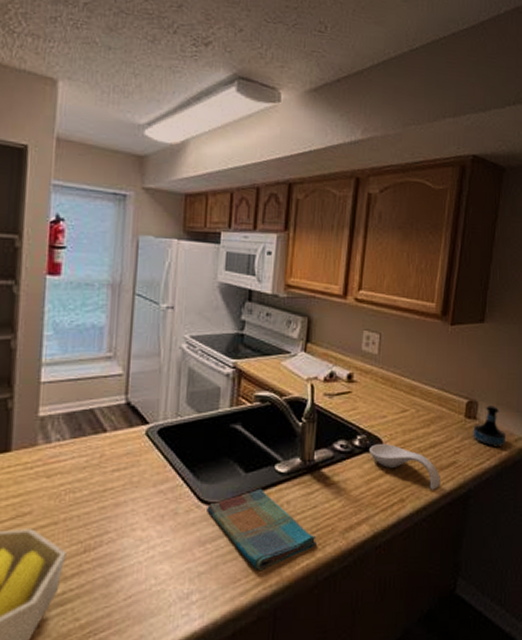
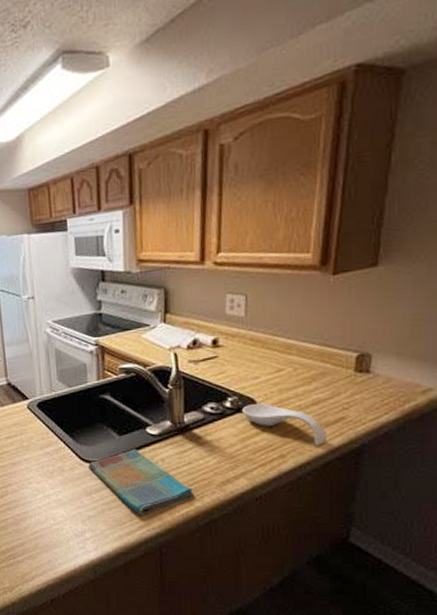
tequila bottle: present [473,406,507,448] -> none [365,356,411,401]

